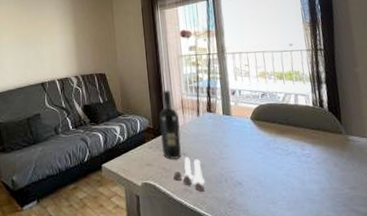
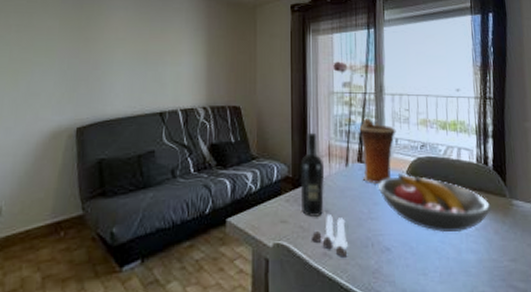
vase: none [206,75,239,129] -> present [359,118,396,184]
fruit bowl: none [226,119,331,168] -> present [377,173,493,233]

